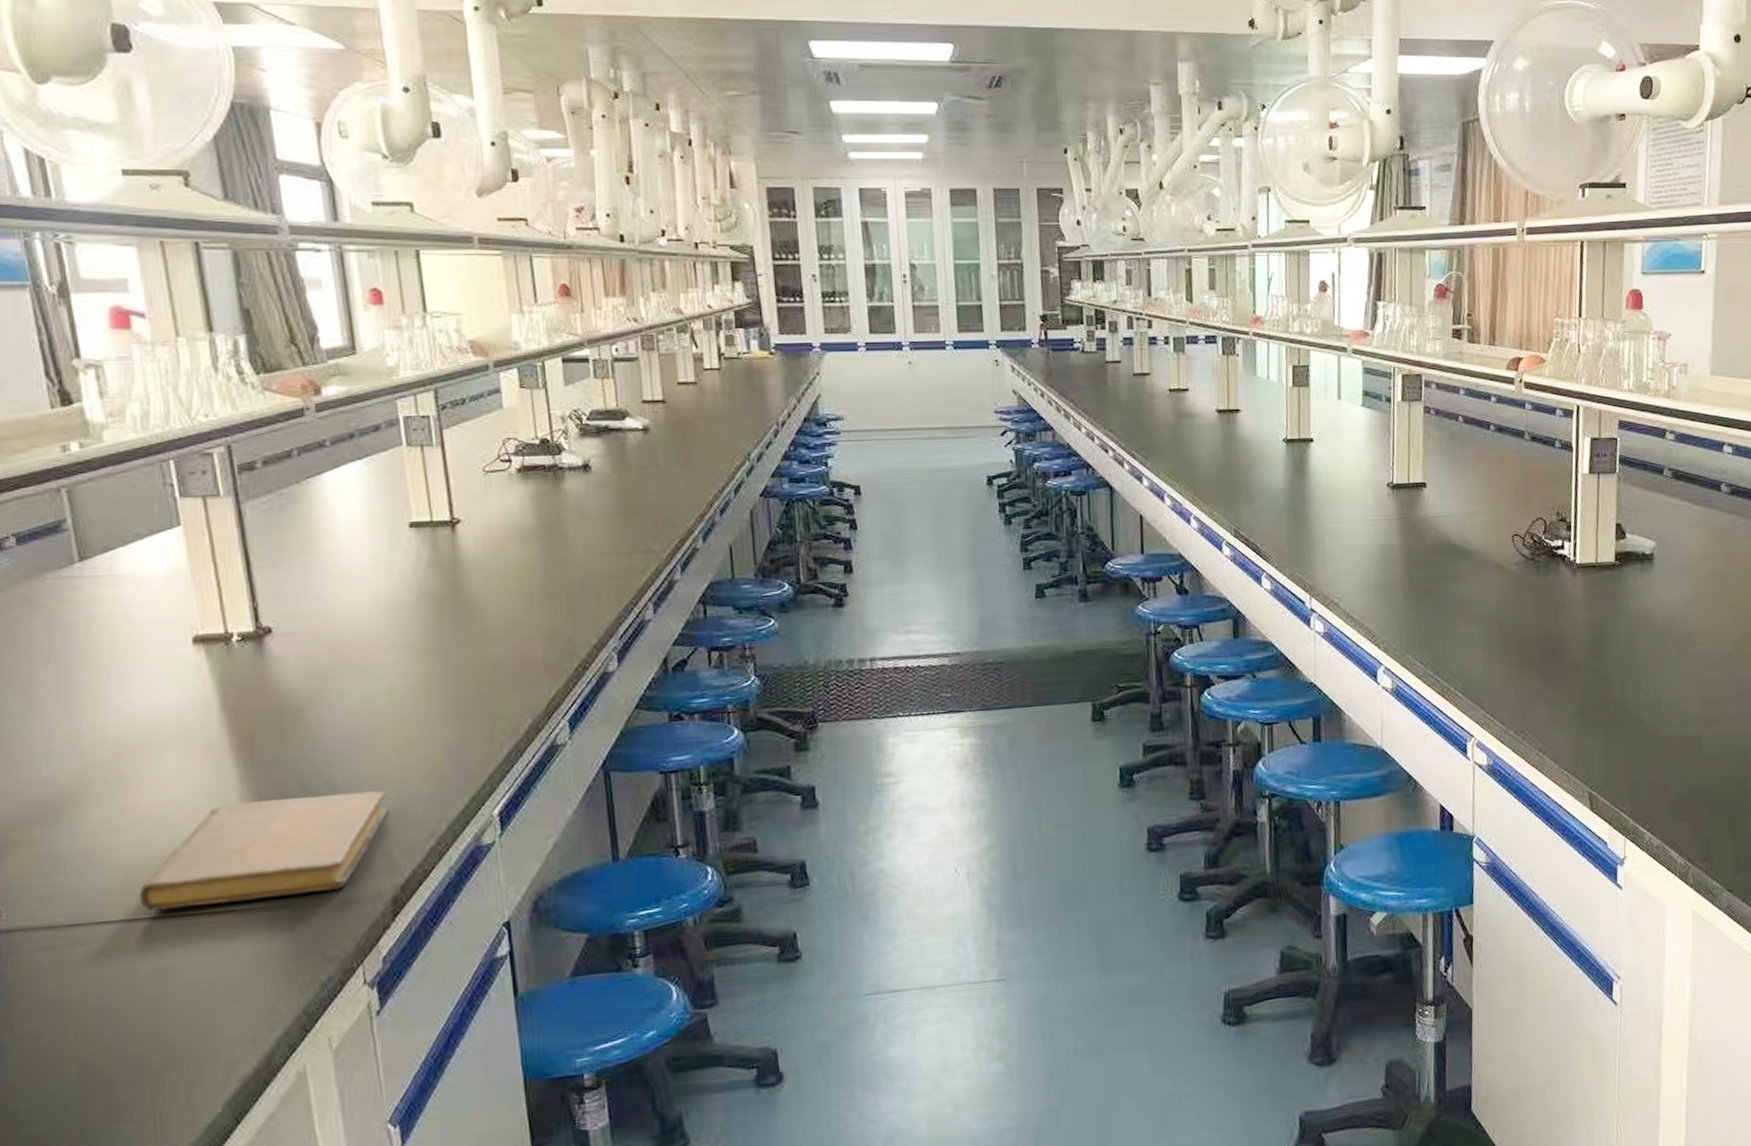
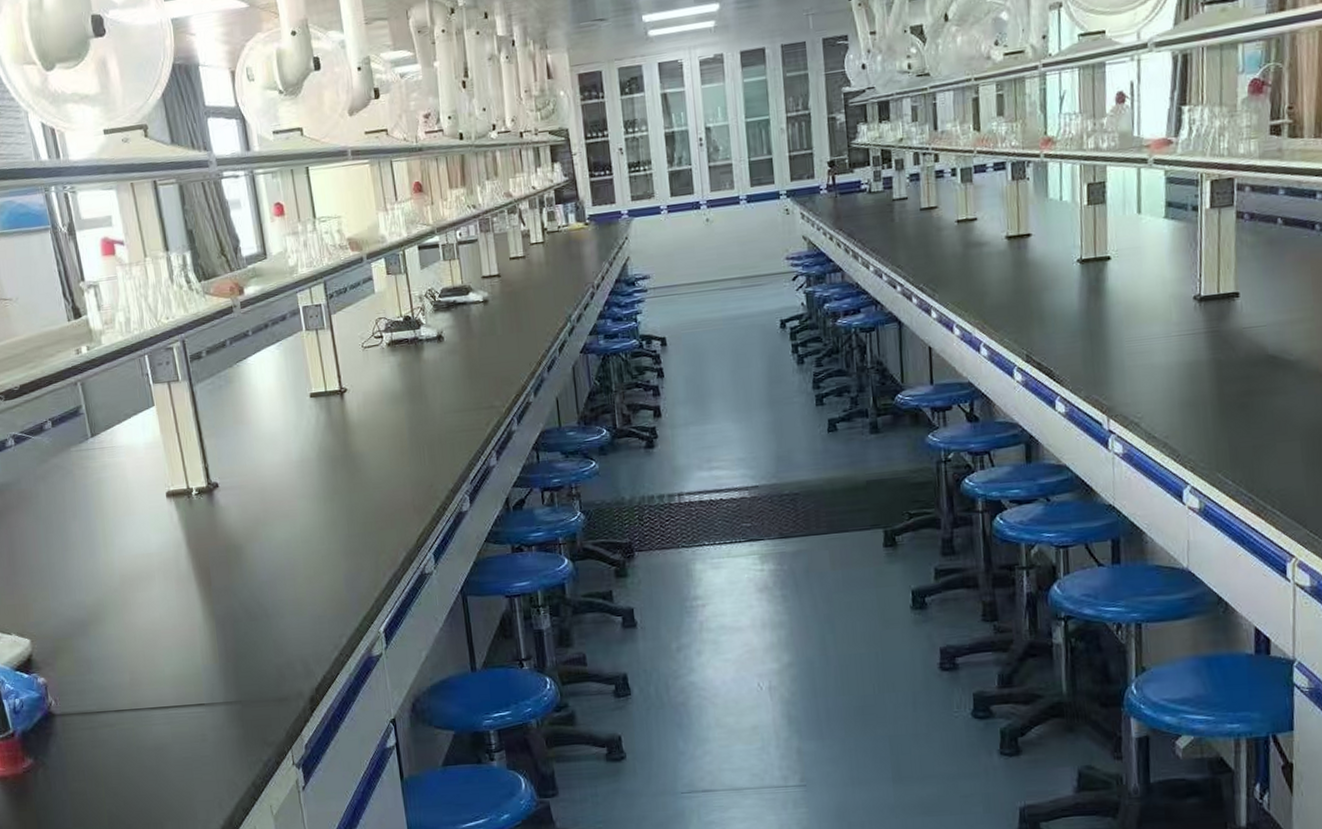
notebook: present [138,790,389,911] -> none [140,611,305,703]

